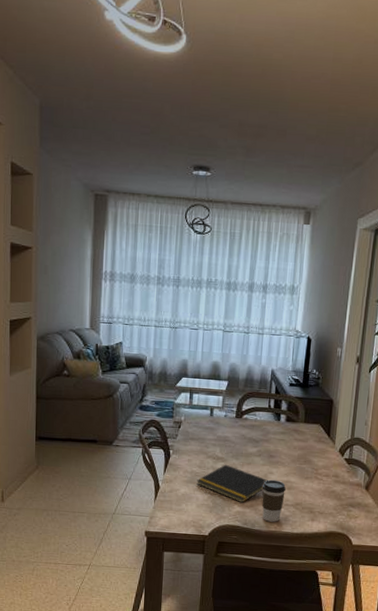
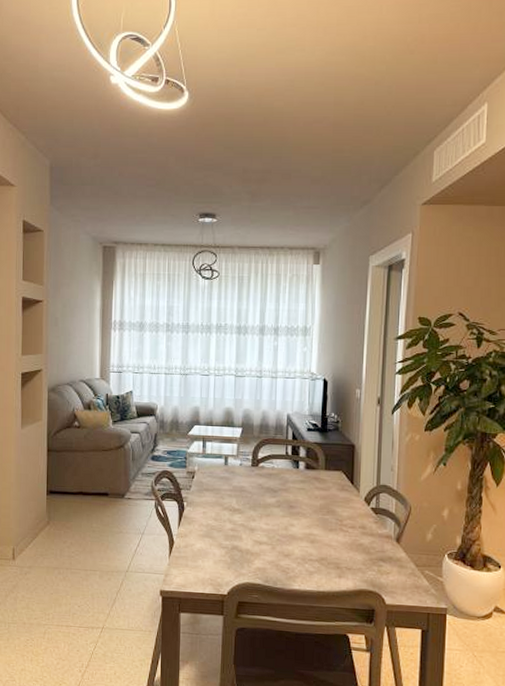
notepad: present [196,464,268,503] -> none [213,516,289,559]
coffee cup: present [261,479,286,522] -> none [283,532,308,579]

